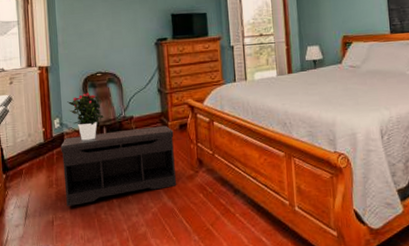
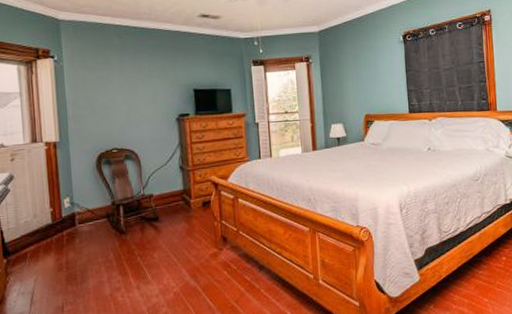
bench: present [61,125,176,206] -> none [71,203,199,290]
potted flower: present [67,93,104,141] -> none [79,170,121,221]

